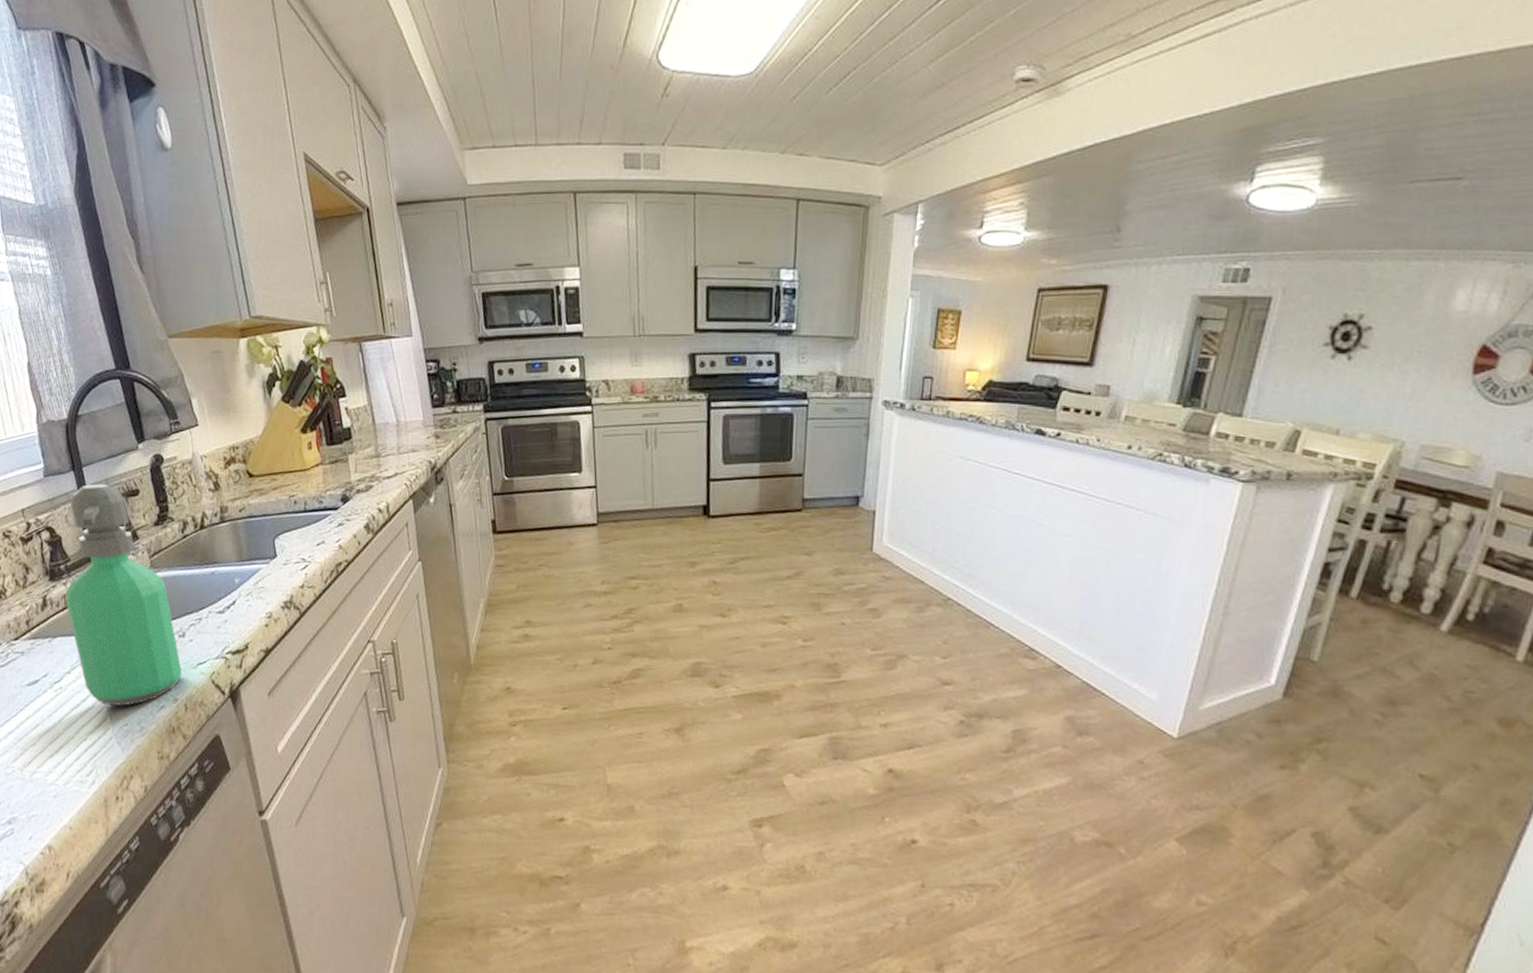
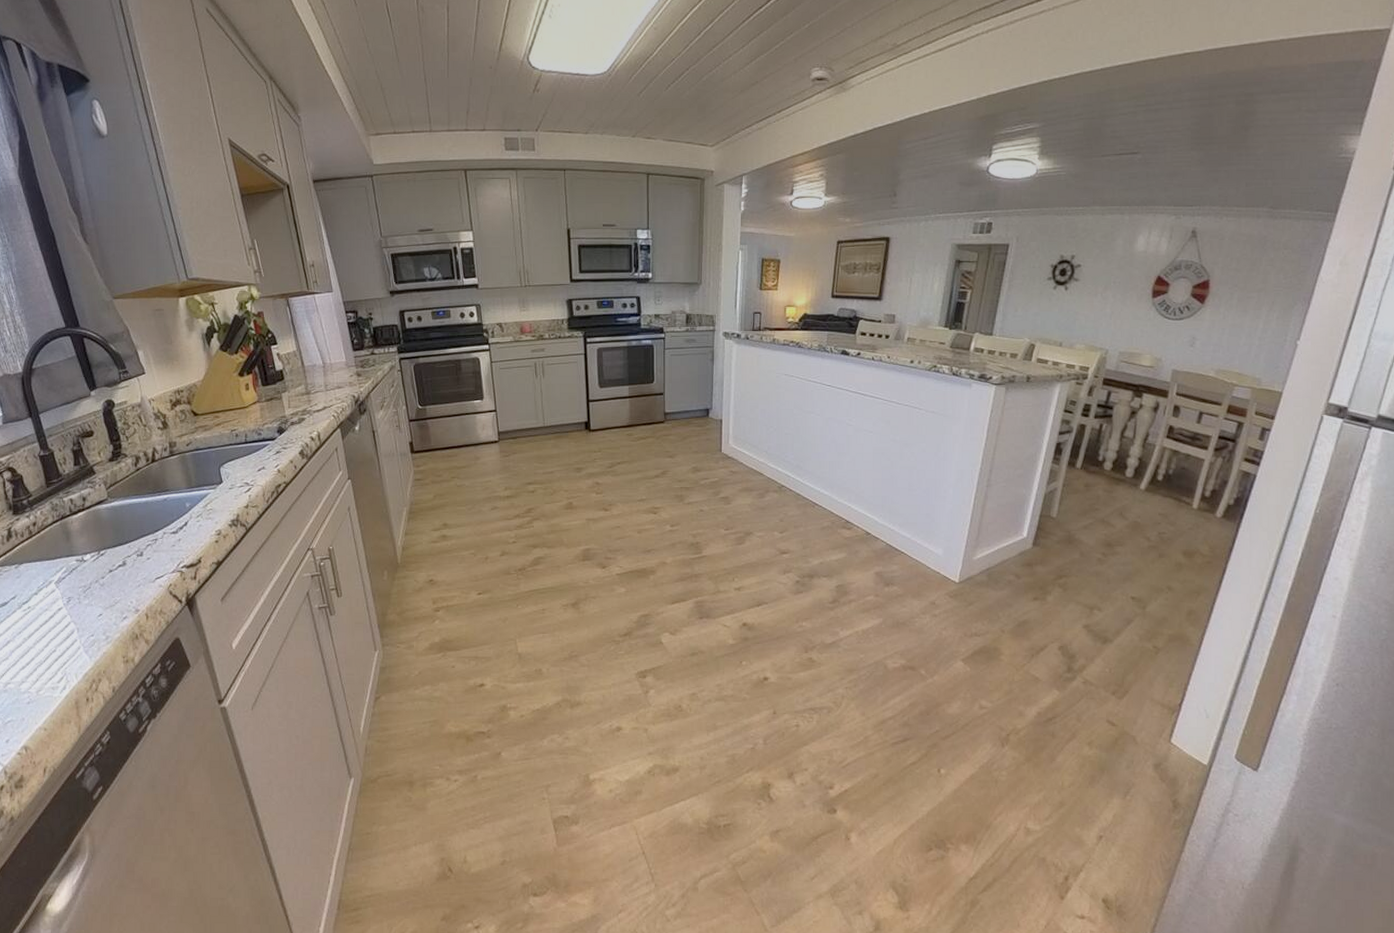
soap dispenser: present [65,484,182,707] -> none [29,428,142,620]

